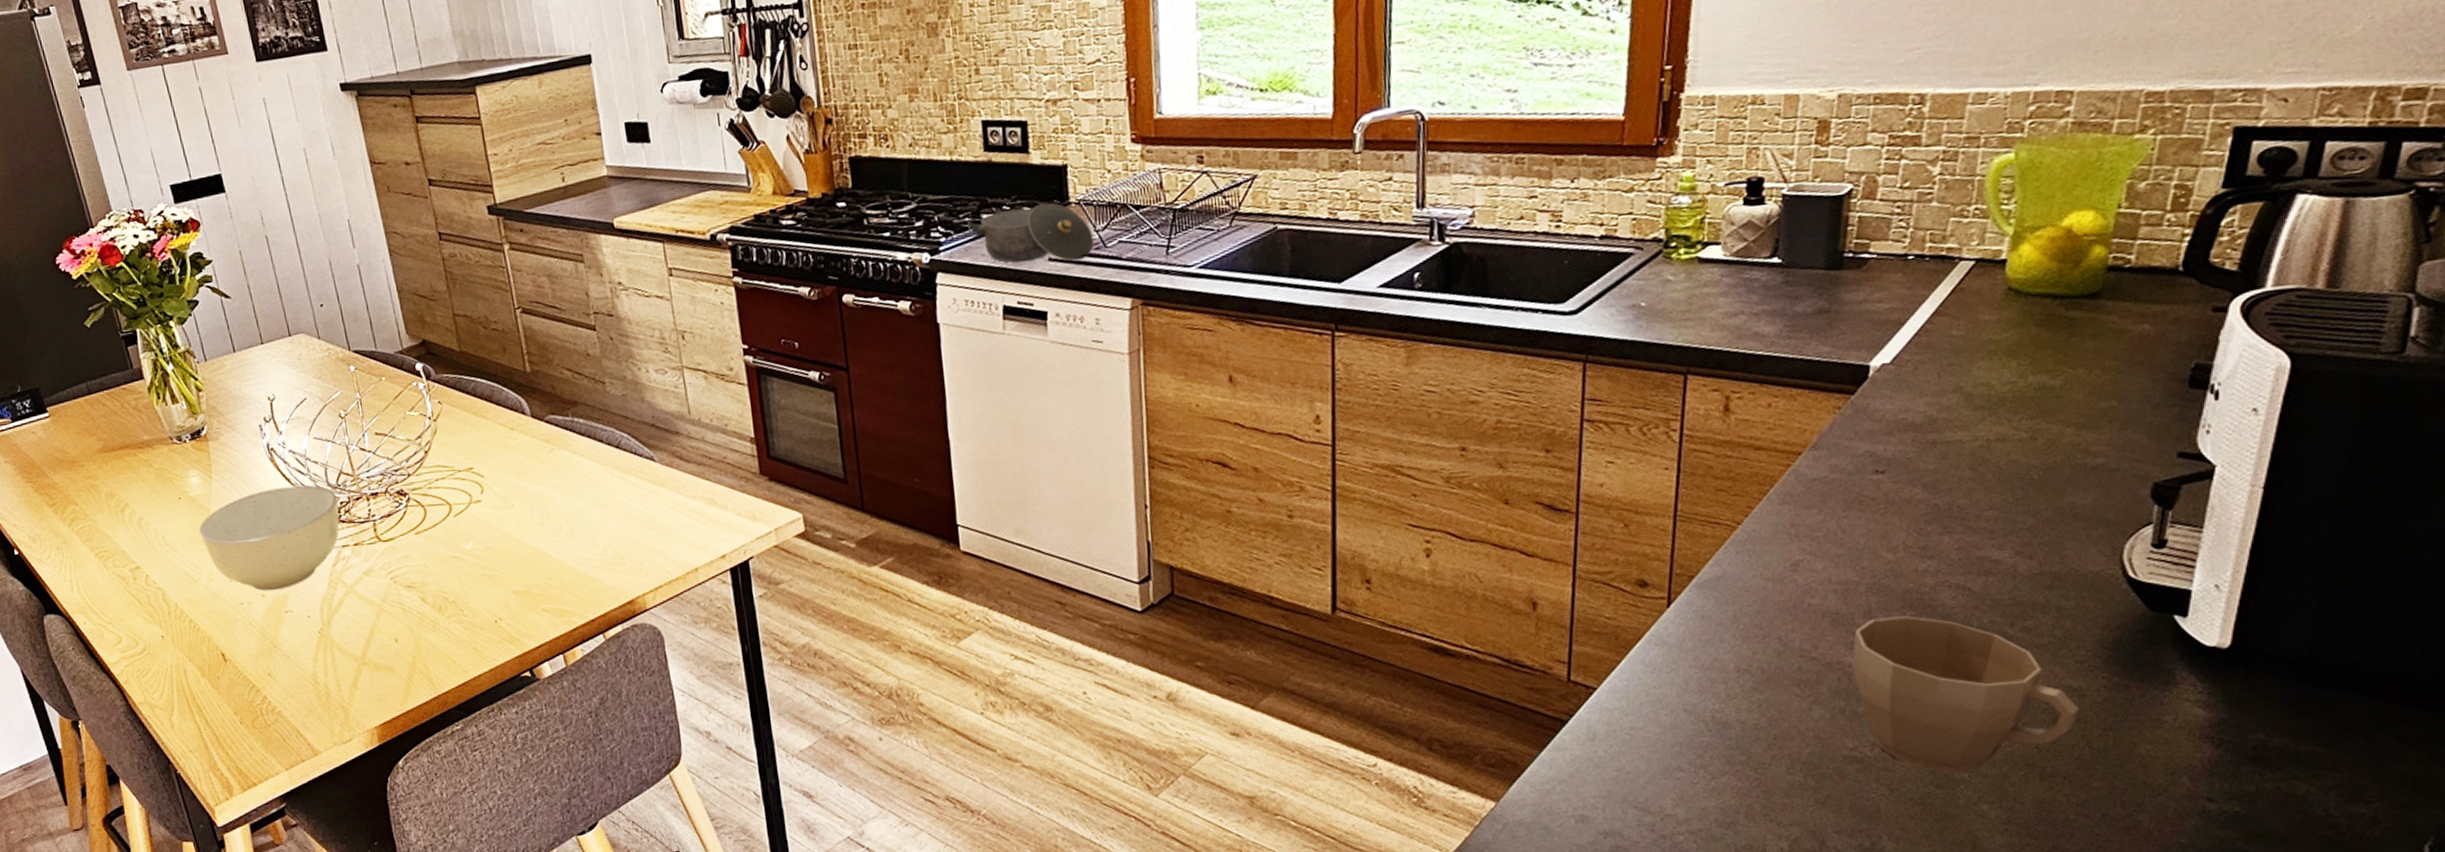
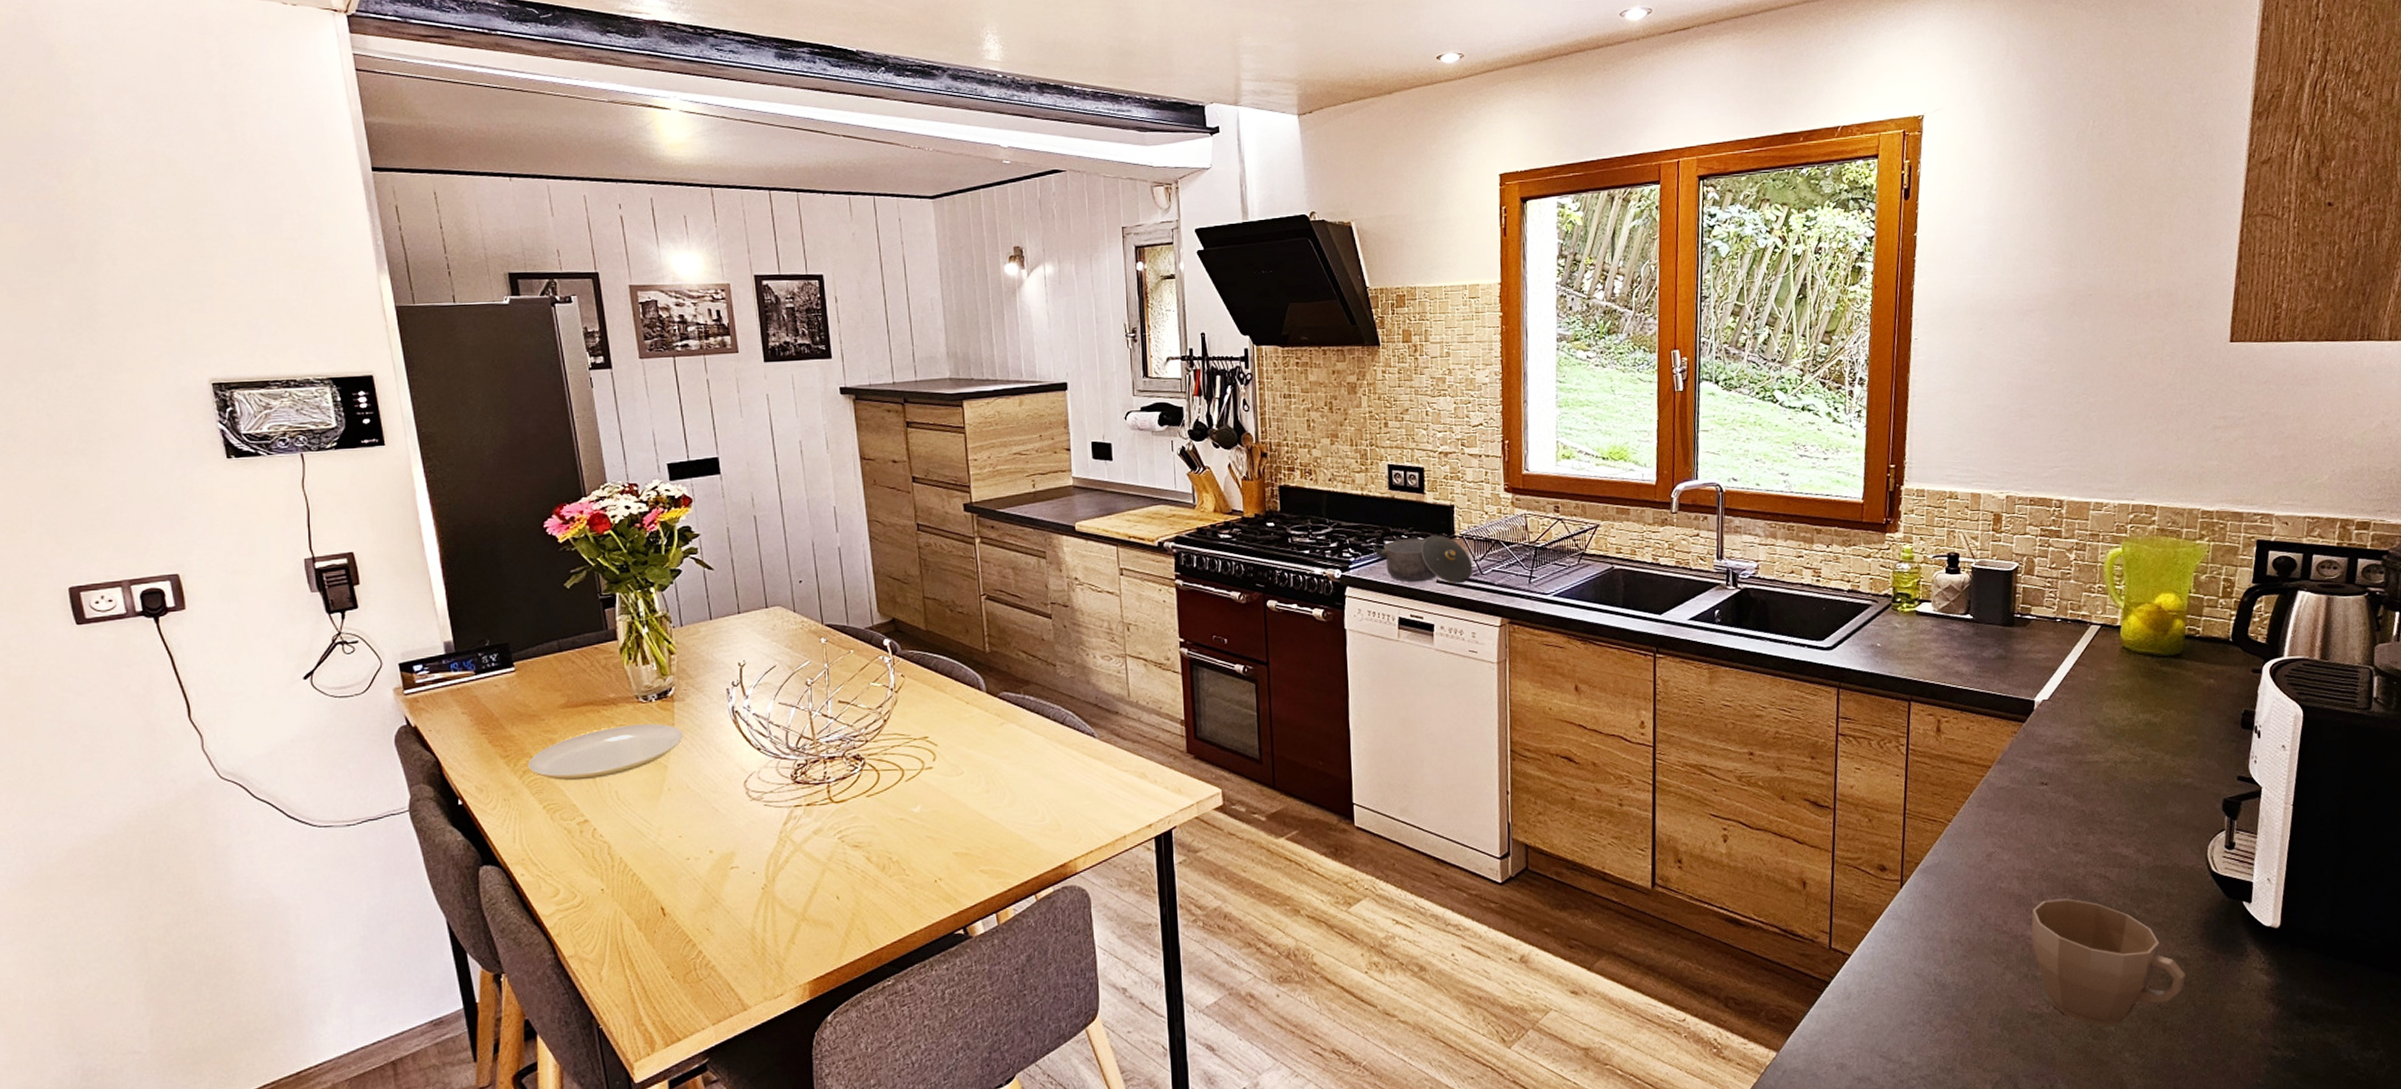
plate: none [74,465,222,527] -> present [528,723,684,781]
bowl: present [199,484,340,591] -> none [654,746,796,847]

